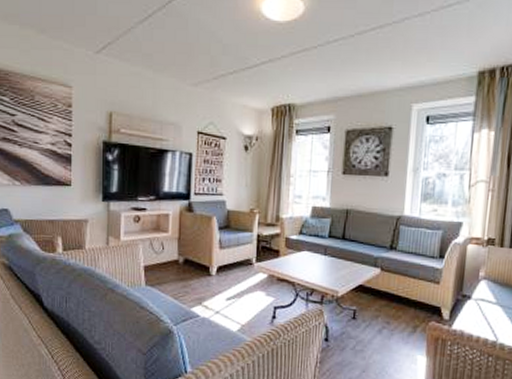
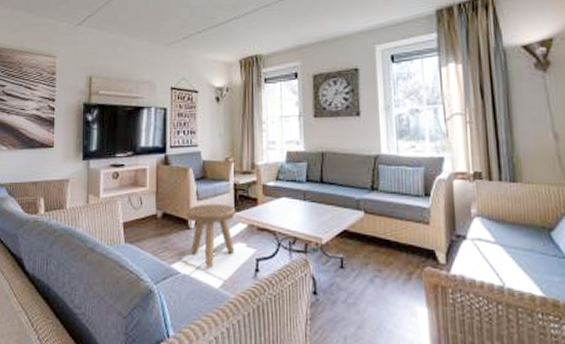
stool: none [207,252,258,313] -> present [185,203,236,268]

